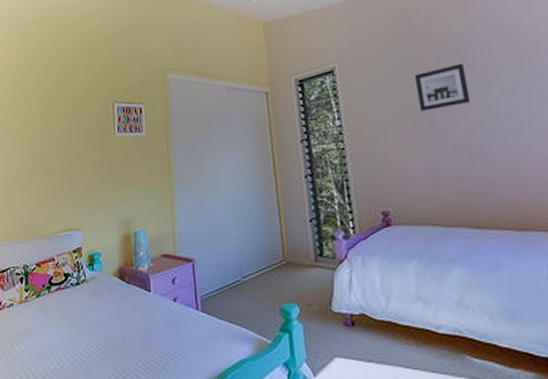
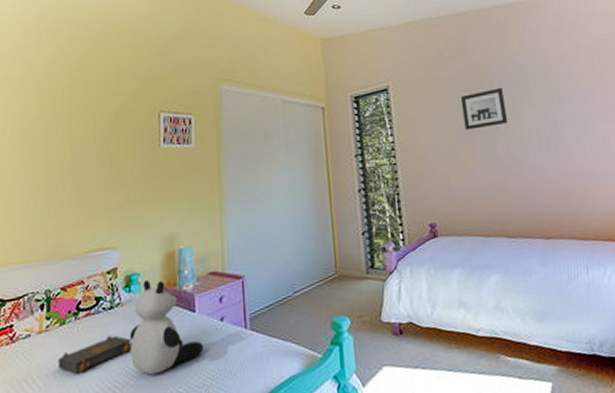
book: none [36,308,97,341] -> present [58,335,133,374]
stuffed animal: none [94,260,160,348] -> present [129,280,204,375]

